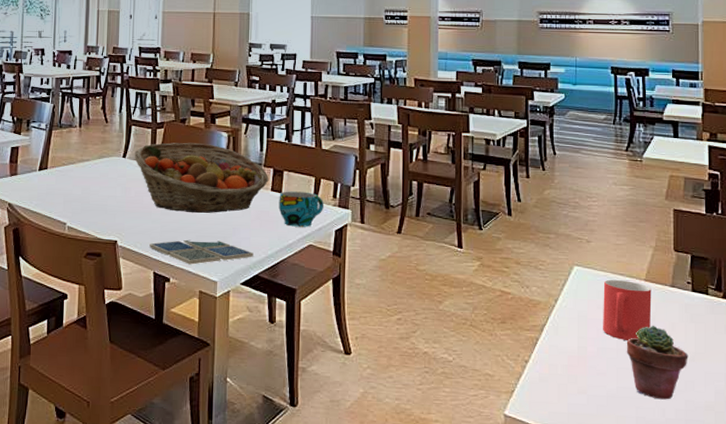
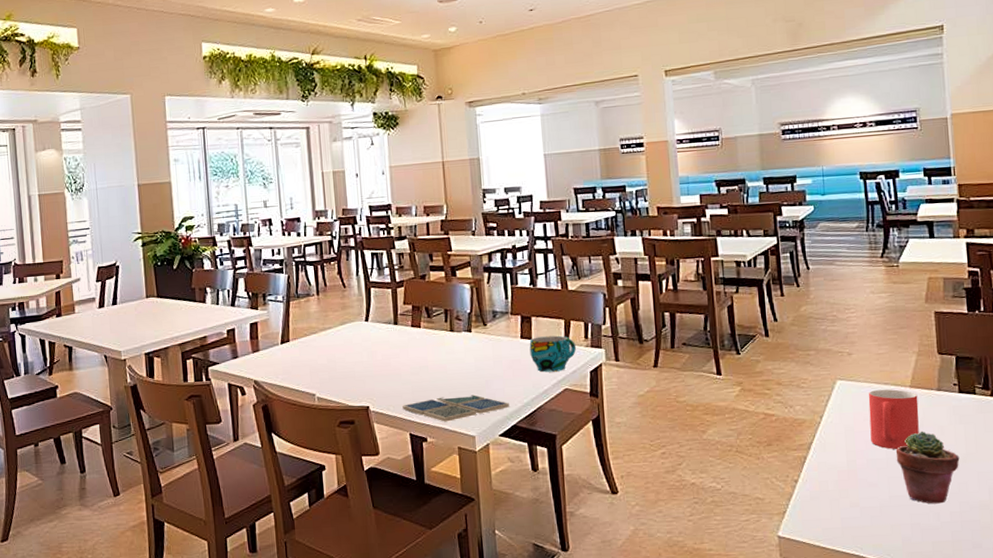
fruit basket: present [134,142,269,214] -> none [376,297,517,370]

